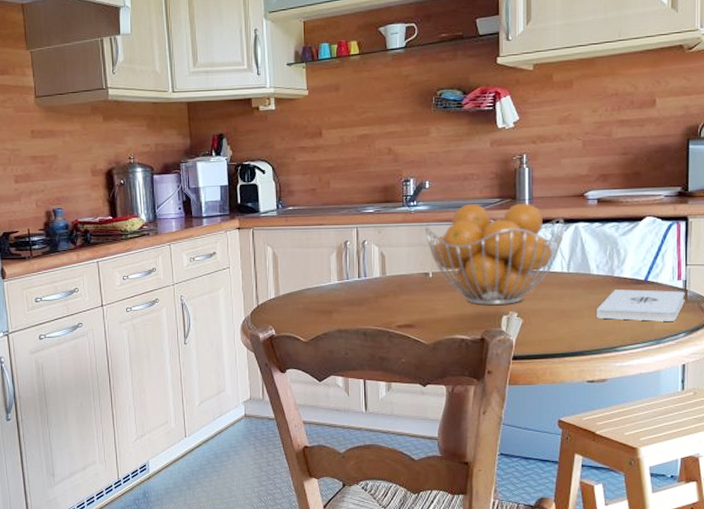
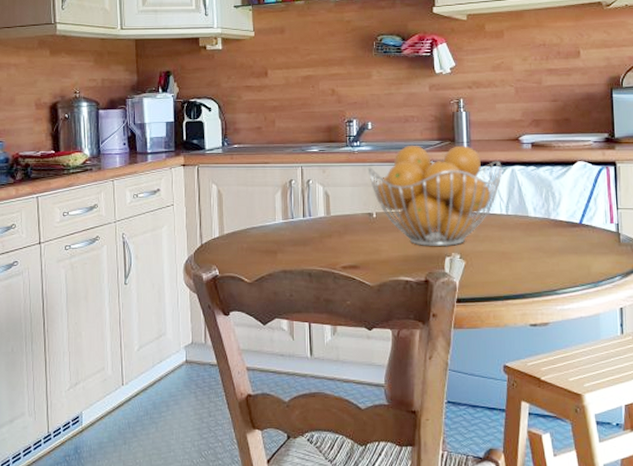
notepad: present [597,289,685,321] -> none [536,232,619,264]

